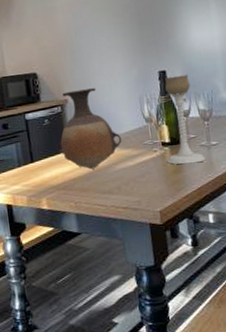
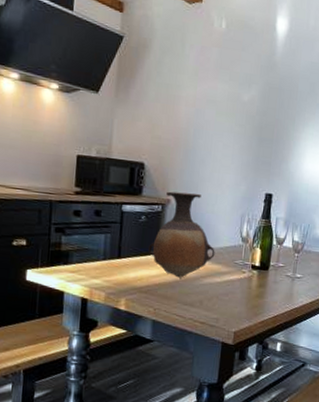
candle holder: present [165,74,206,165] -> none [252,201,292,292]

